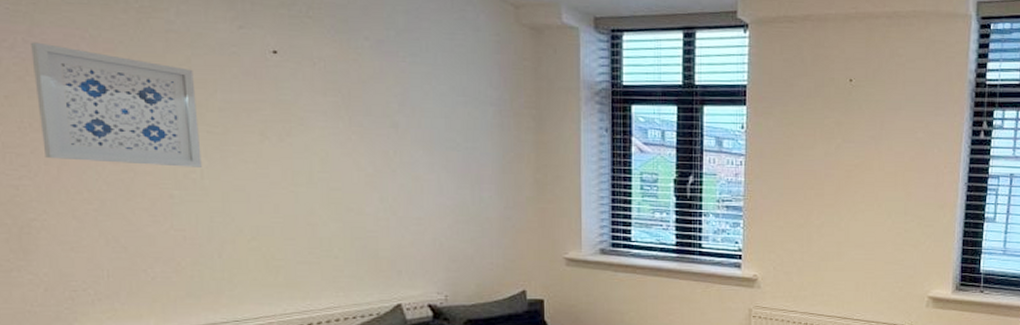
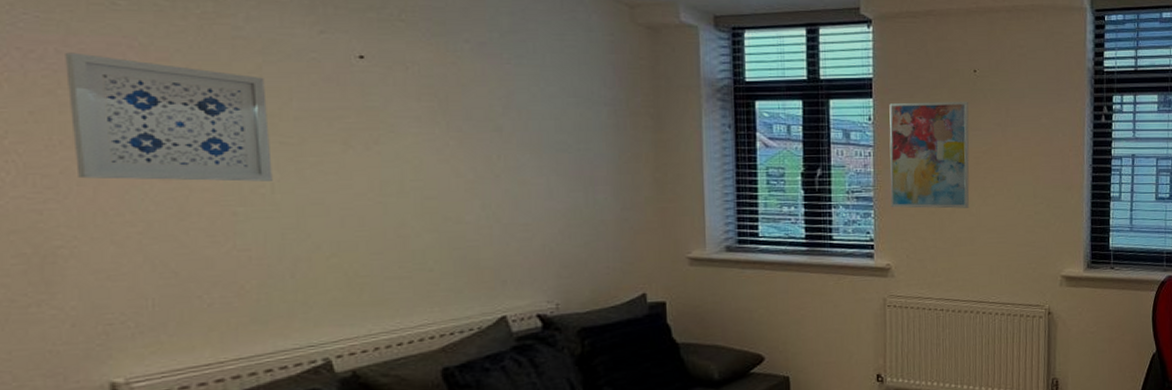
wall art: none [760,111,843,222] -> present [889,101,970,209]

